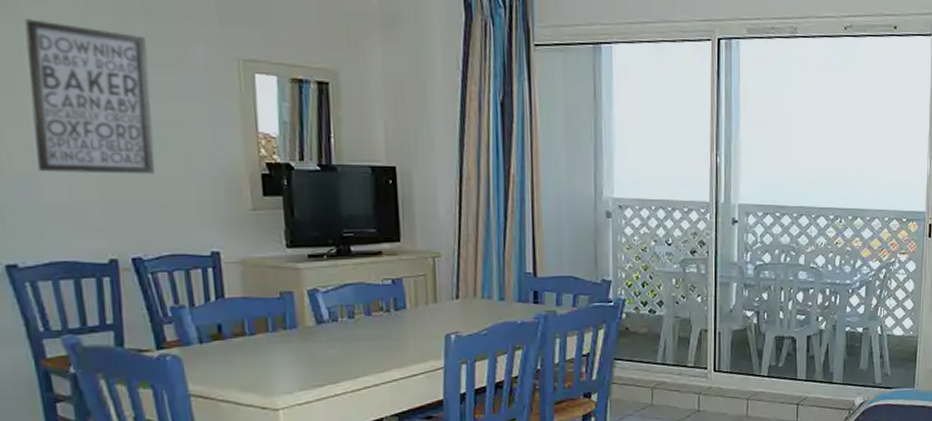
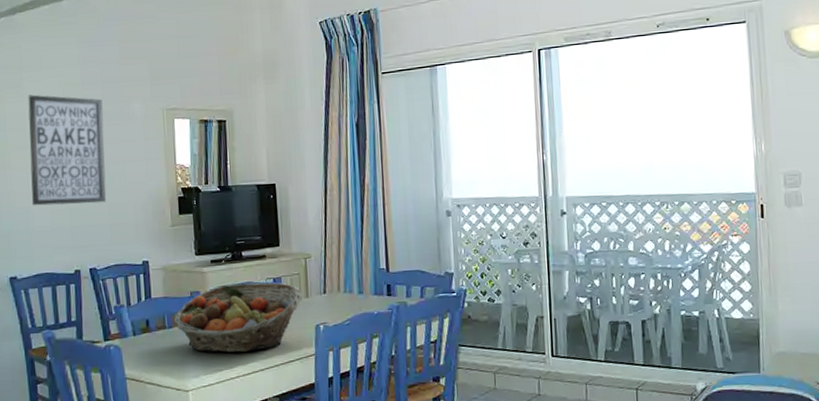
fruit basket: none [256,283,428,365] -> present [173,282,302,353]

